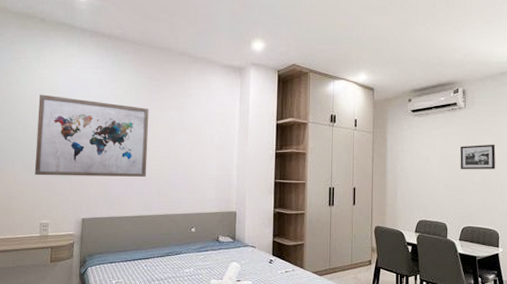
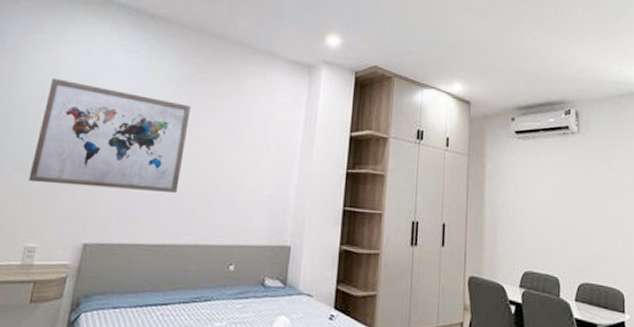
picture frame: present [460,144,496,169] -> none [574,179,618,211]

